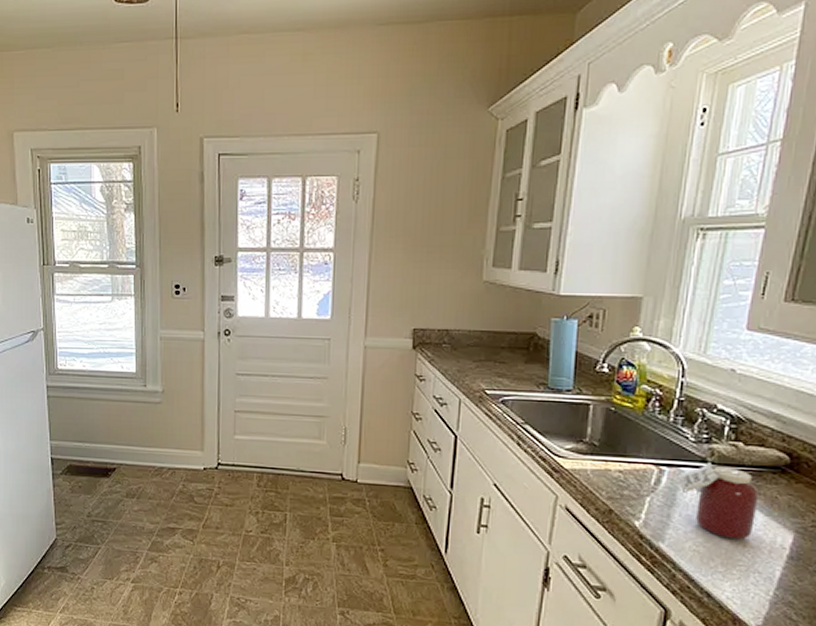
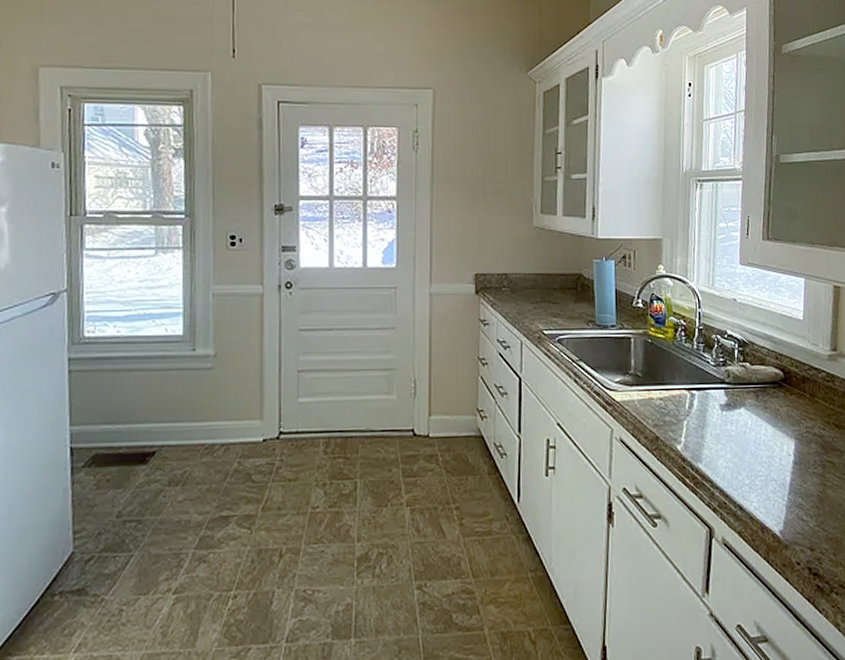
jar: present [677,461,759,540] -> none [705,382,767,452]

